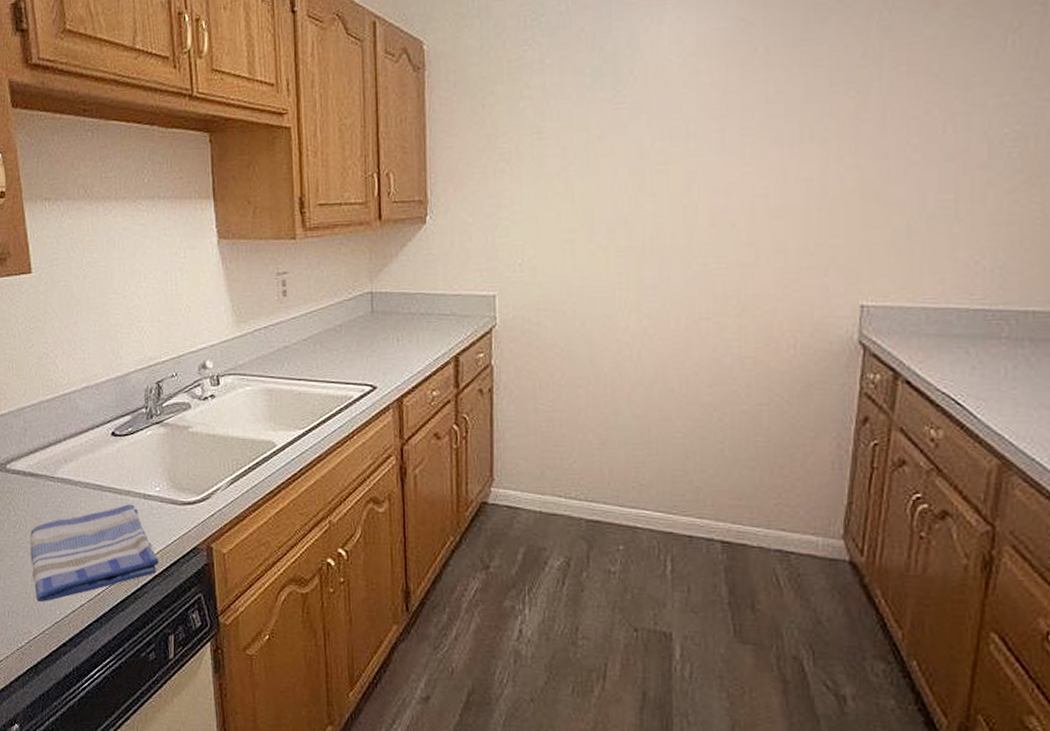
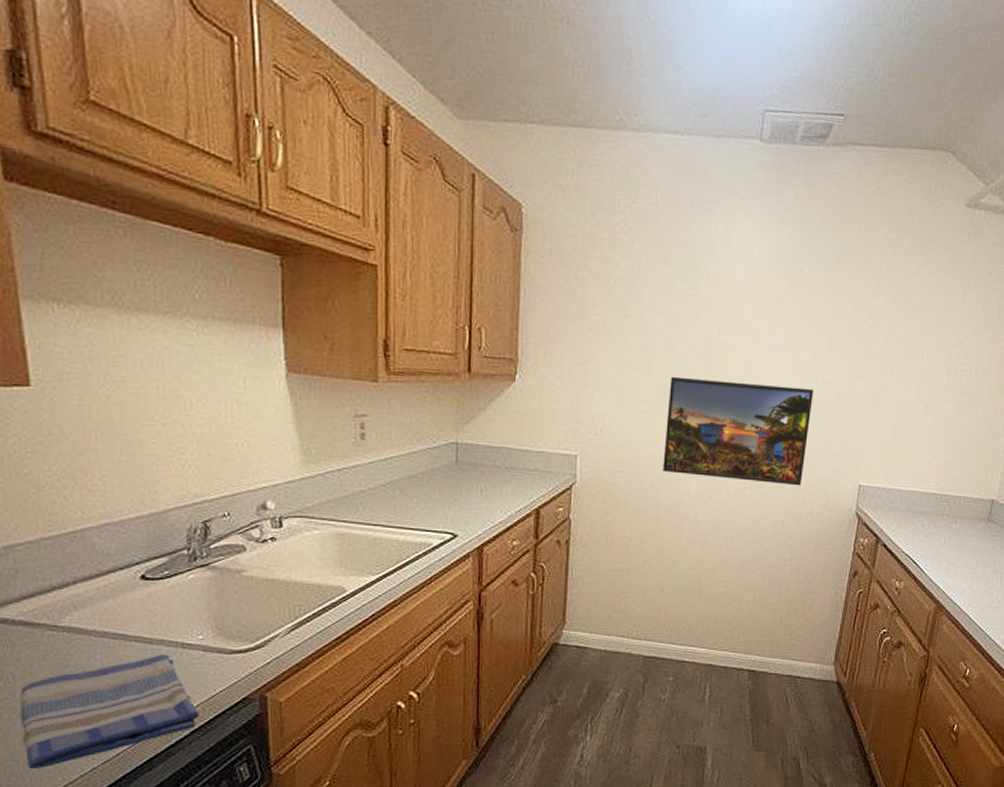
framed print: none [594,191,784,312] -> present [663,376,814,486]

